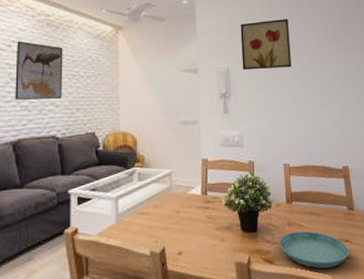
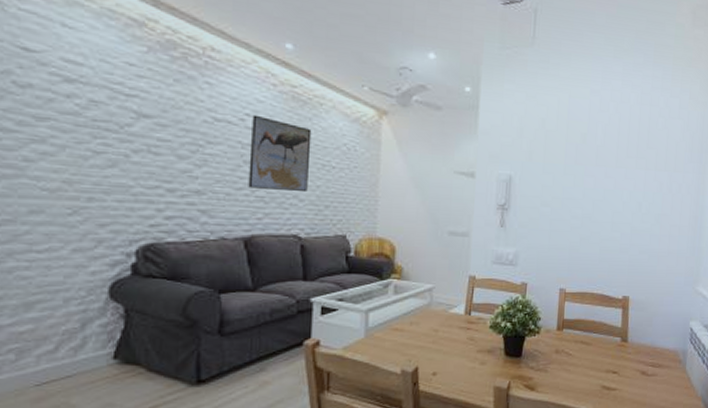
wall art: present [240,18,292,70] -> none [527,123,588,182]
saucer: present [279,231,349,269] -> none [543,360,616,399]

